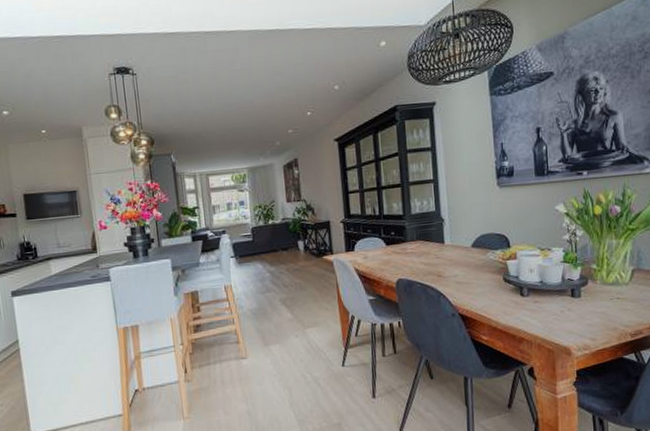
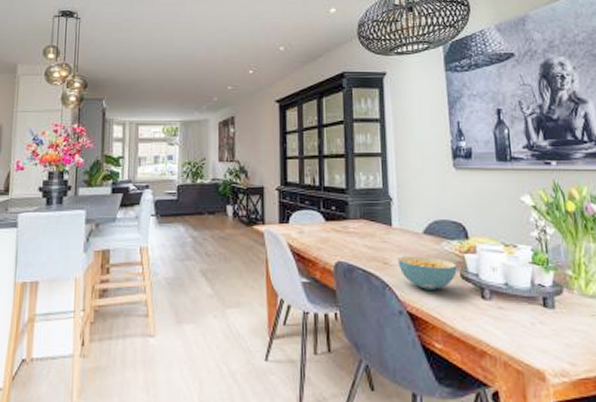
cereal bowl: none [450,266,500,294] -> present [398,256,457,290]

